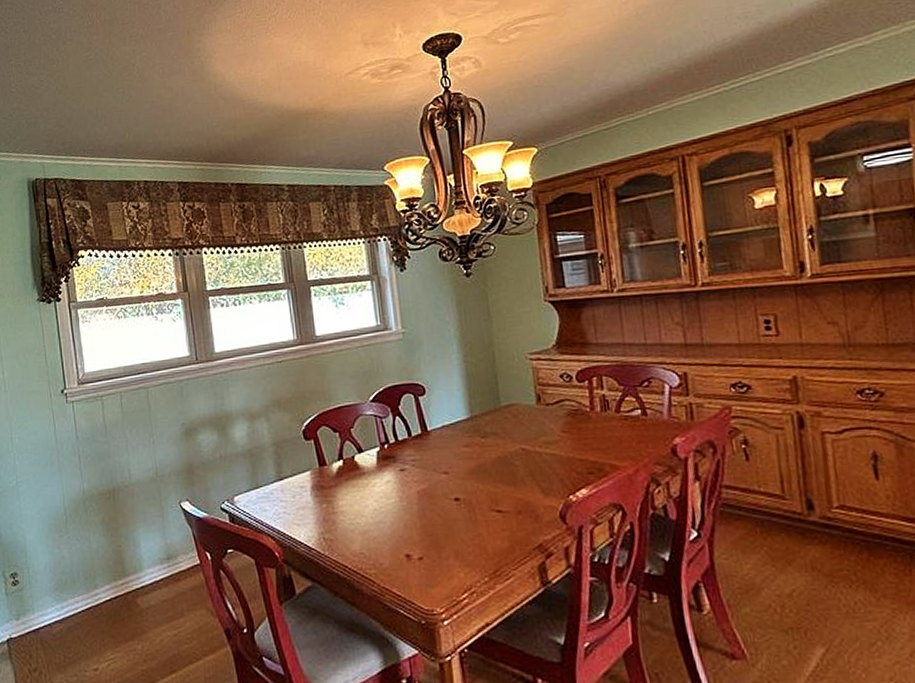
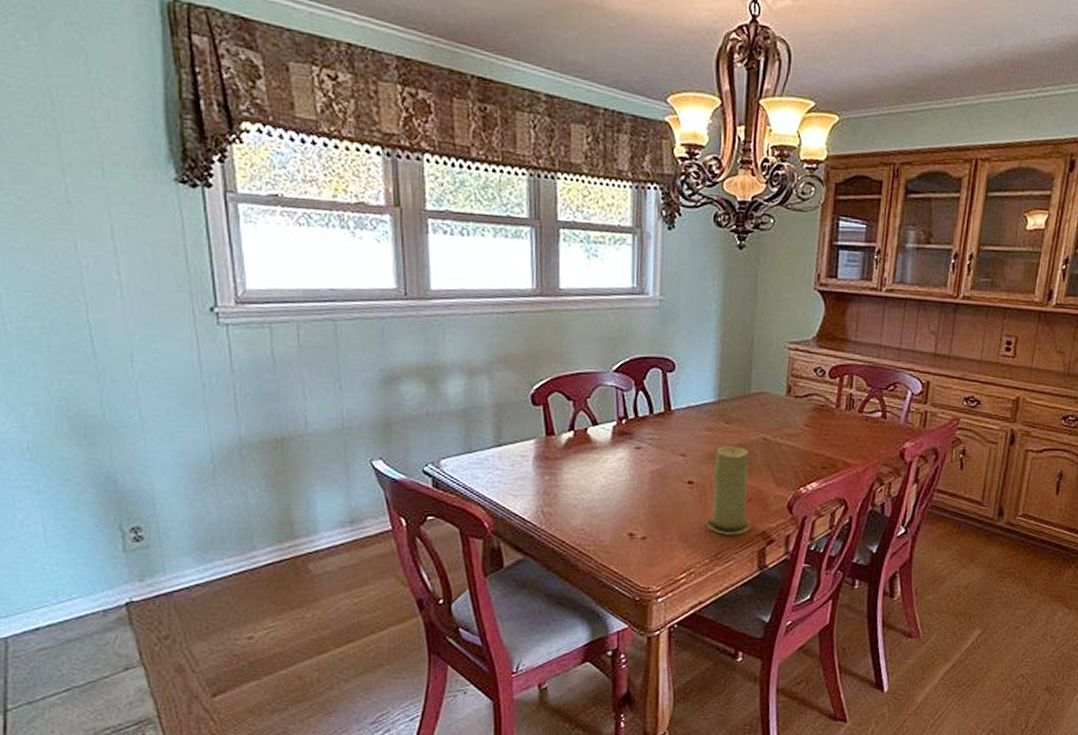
candle: none [477,459,526,551] -> present [705,446,752,535]

